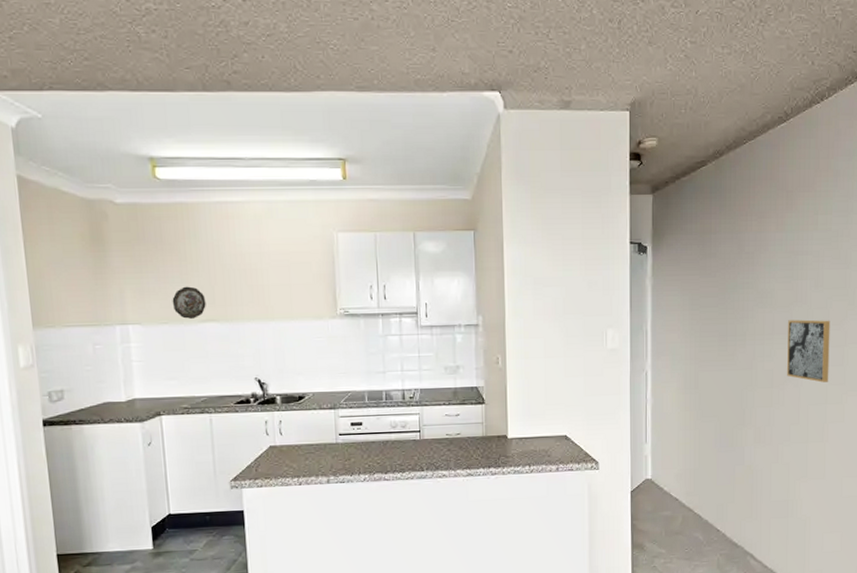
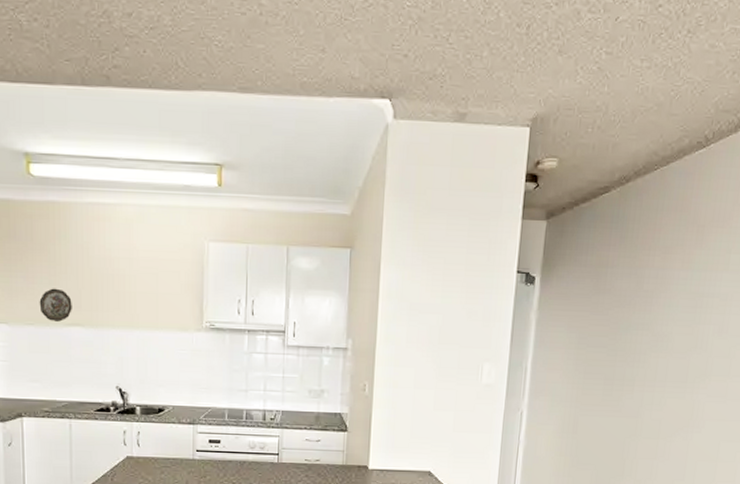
wall art: present [787,319,830,383] -> none [676,367,732,438]

